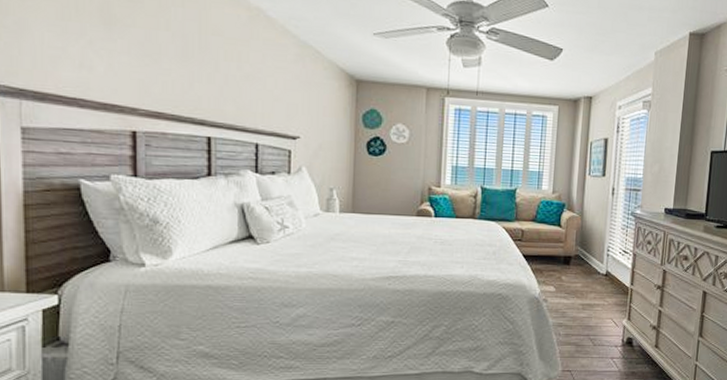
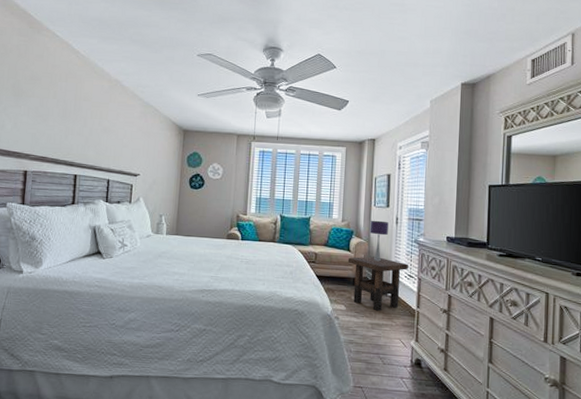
side table: none [558,232,624,291] -> present [347,256,409,312]
table lamp: none [583,191,604,237] -> present [370,220,388,262]

